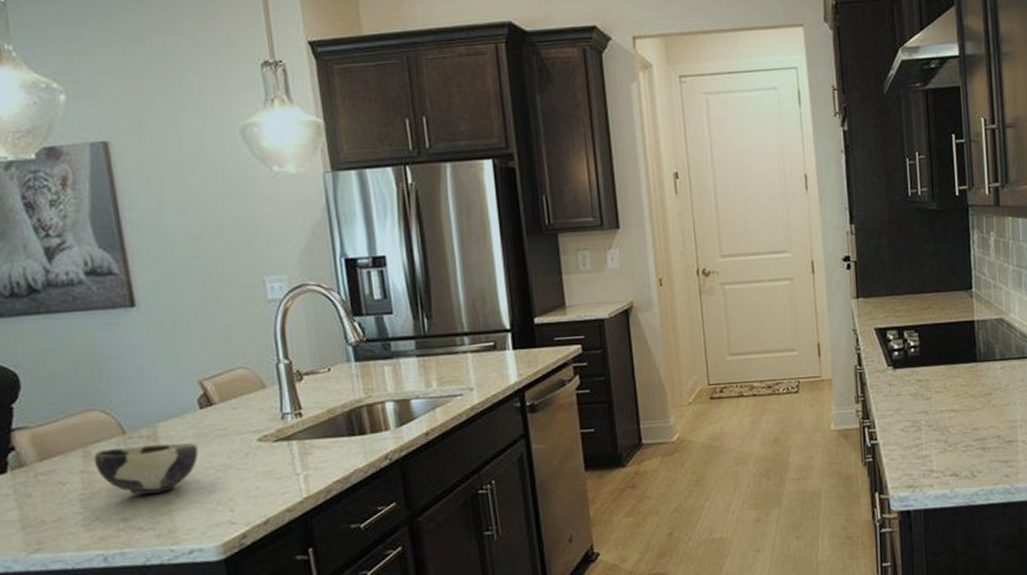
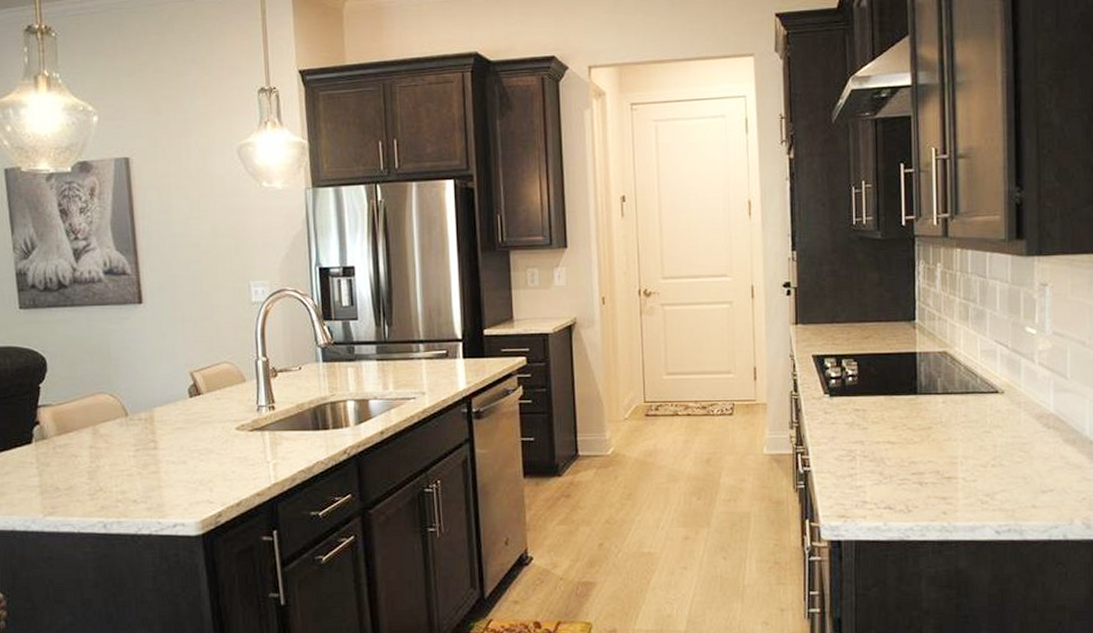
bowl: present [93,443,199,495] -> none [101,427,186,471]

